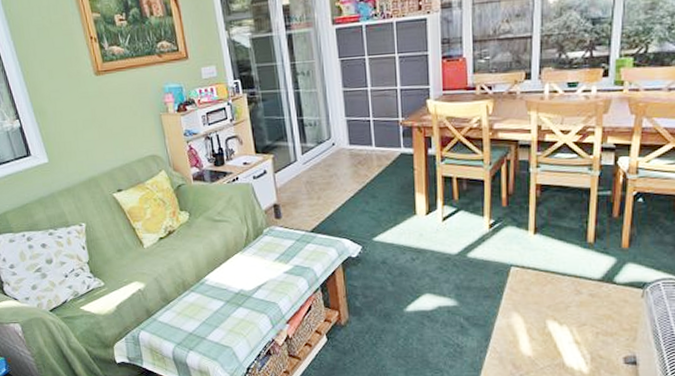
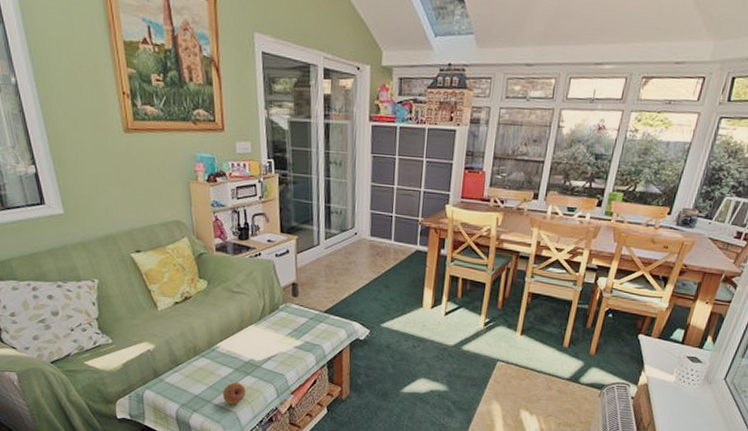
fruit: none [216,316,240,339] -> present [222,383,246,405]

